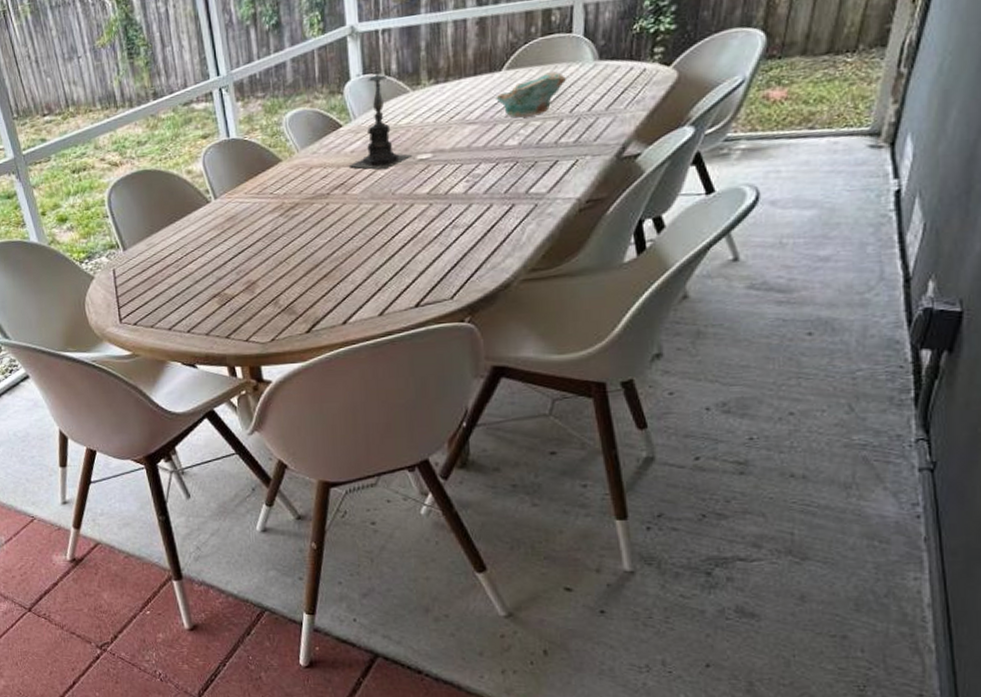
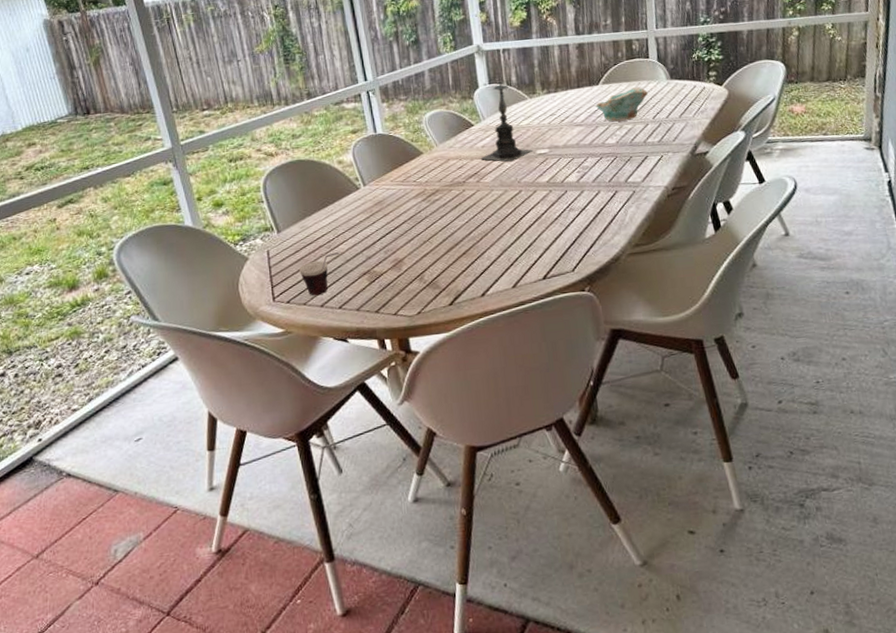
cup: none [146,272,188,319] -> present [299,252,340,296]

